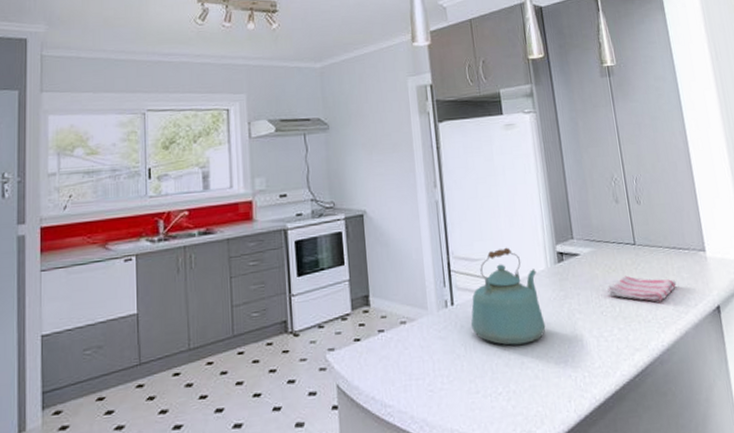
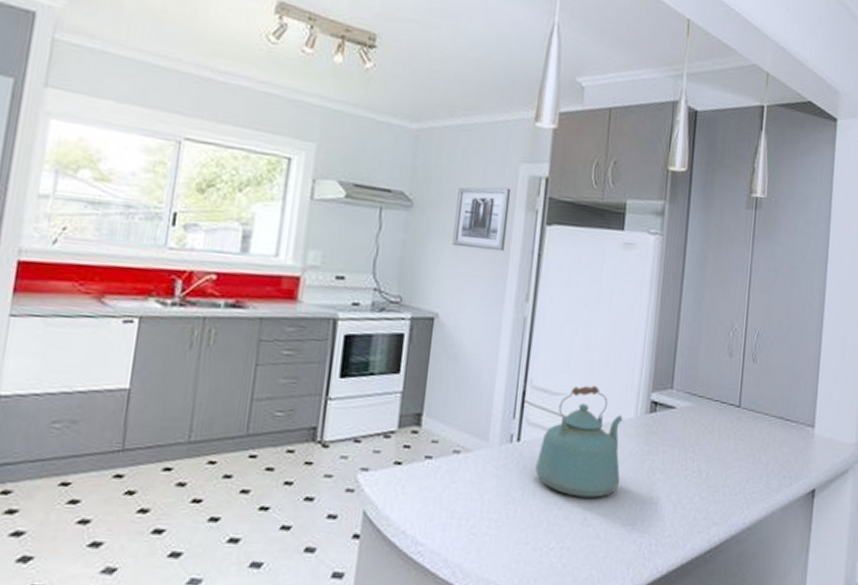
wall art: none [362,99,409,154] -> present [452,187,511,252]
dish towel: present [607,275,677,302] -> none [697,440,775,475]

